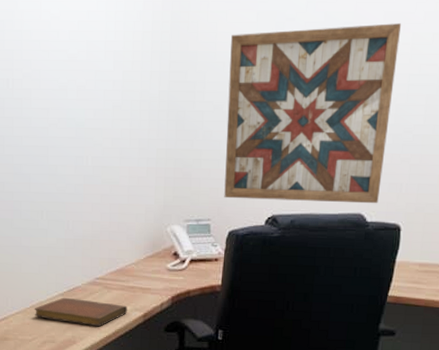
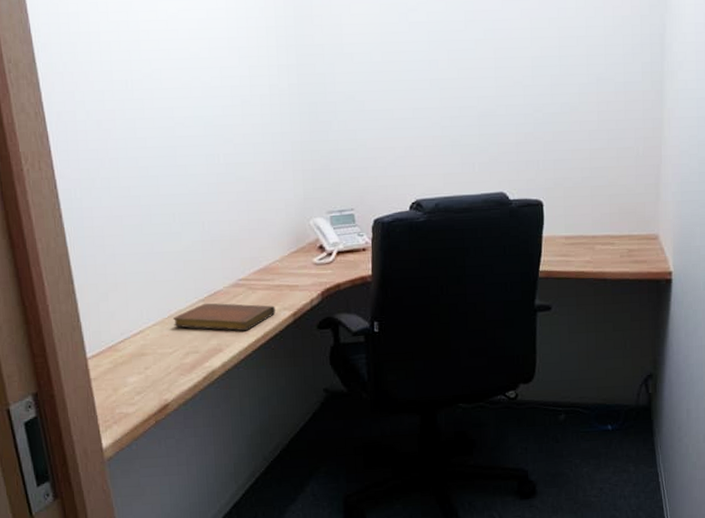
wall art: present [224,23,402,204] -> none [356,10,519,187]

